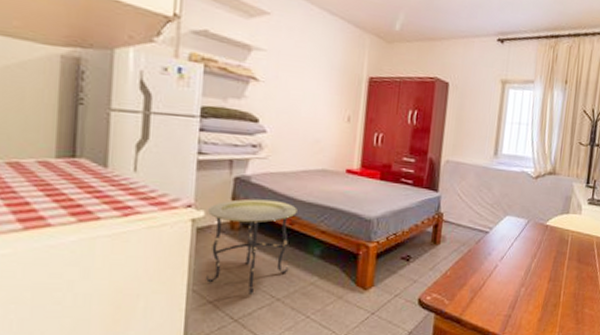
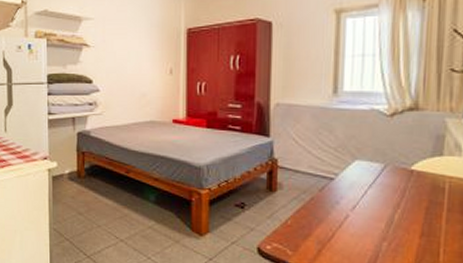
side table: present [206,198,297,294] -> none [58,150,131,235]

